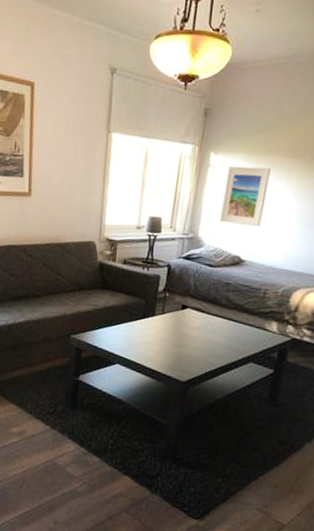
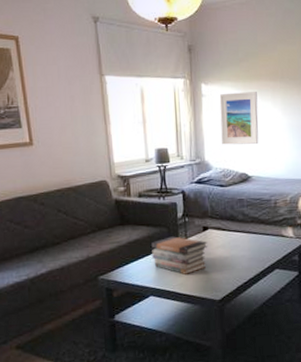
book stack: none [125,309,184,350] -> present [151,236,208,275]

